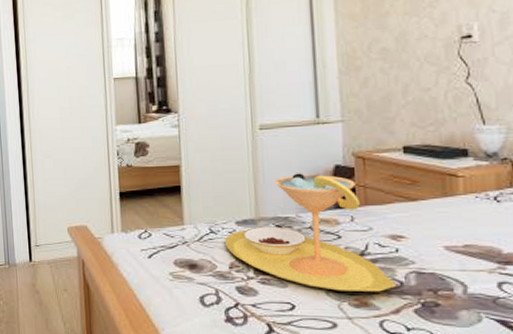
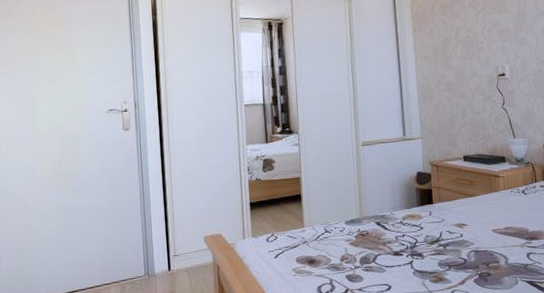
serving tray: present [225,173,395,292] -> none [337,179,461,271]

